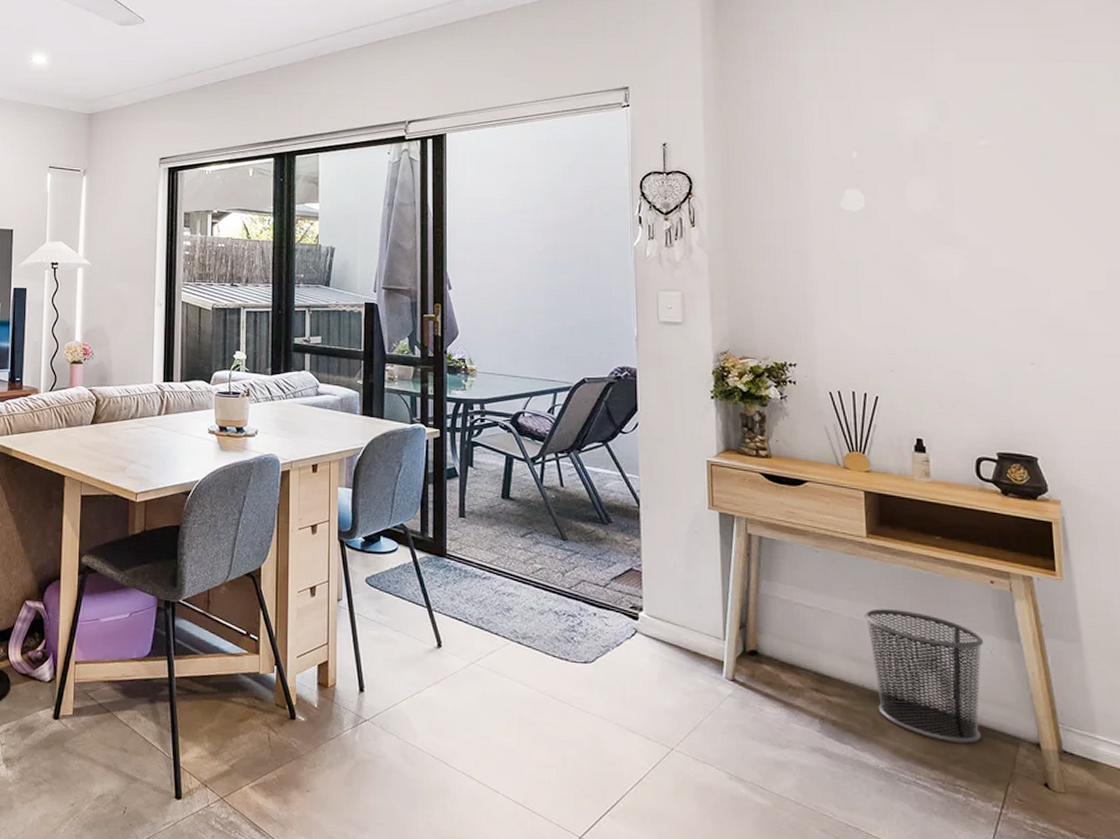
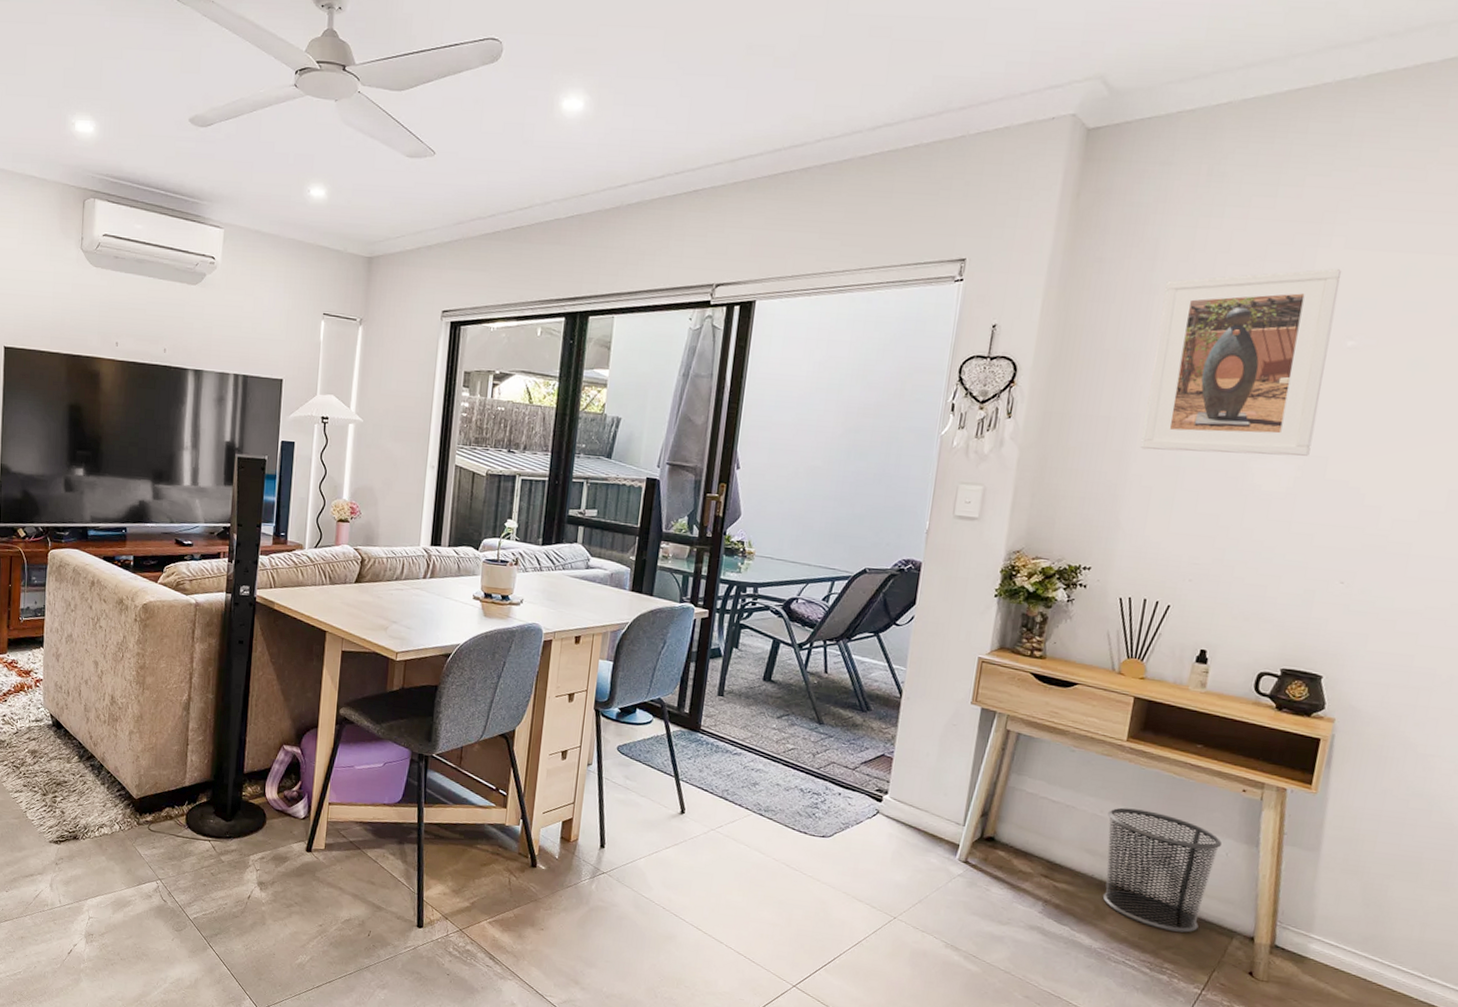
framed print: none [810,79,972,249] -> present [1140,269,1341,456]

